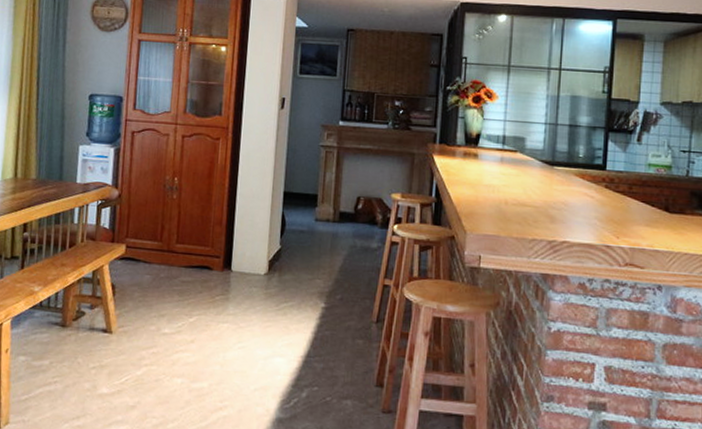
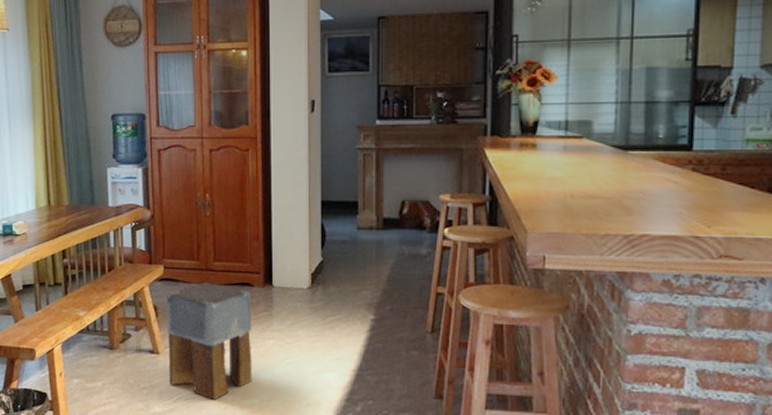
stool: none [119,263,210,382] -> present [167,282,252,400]

